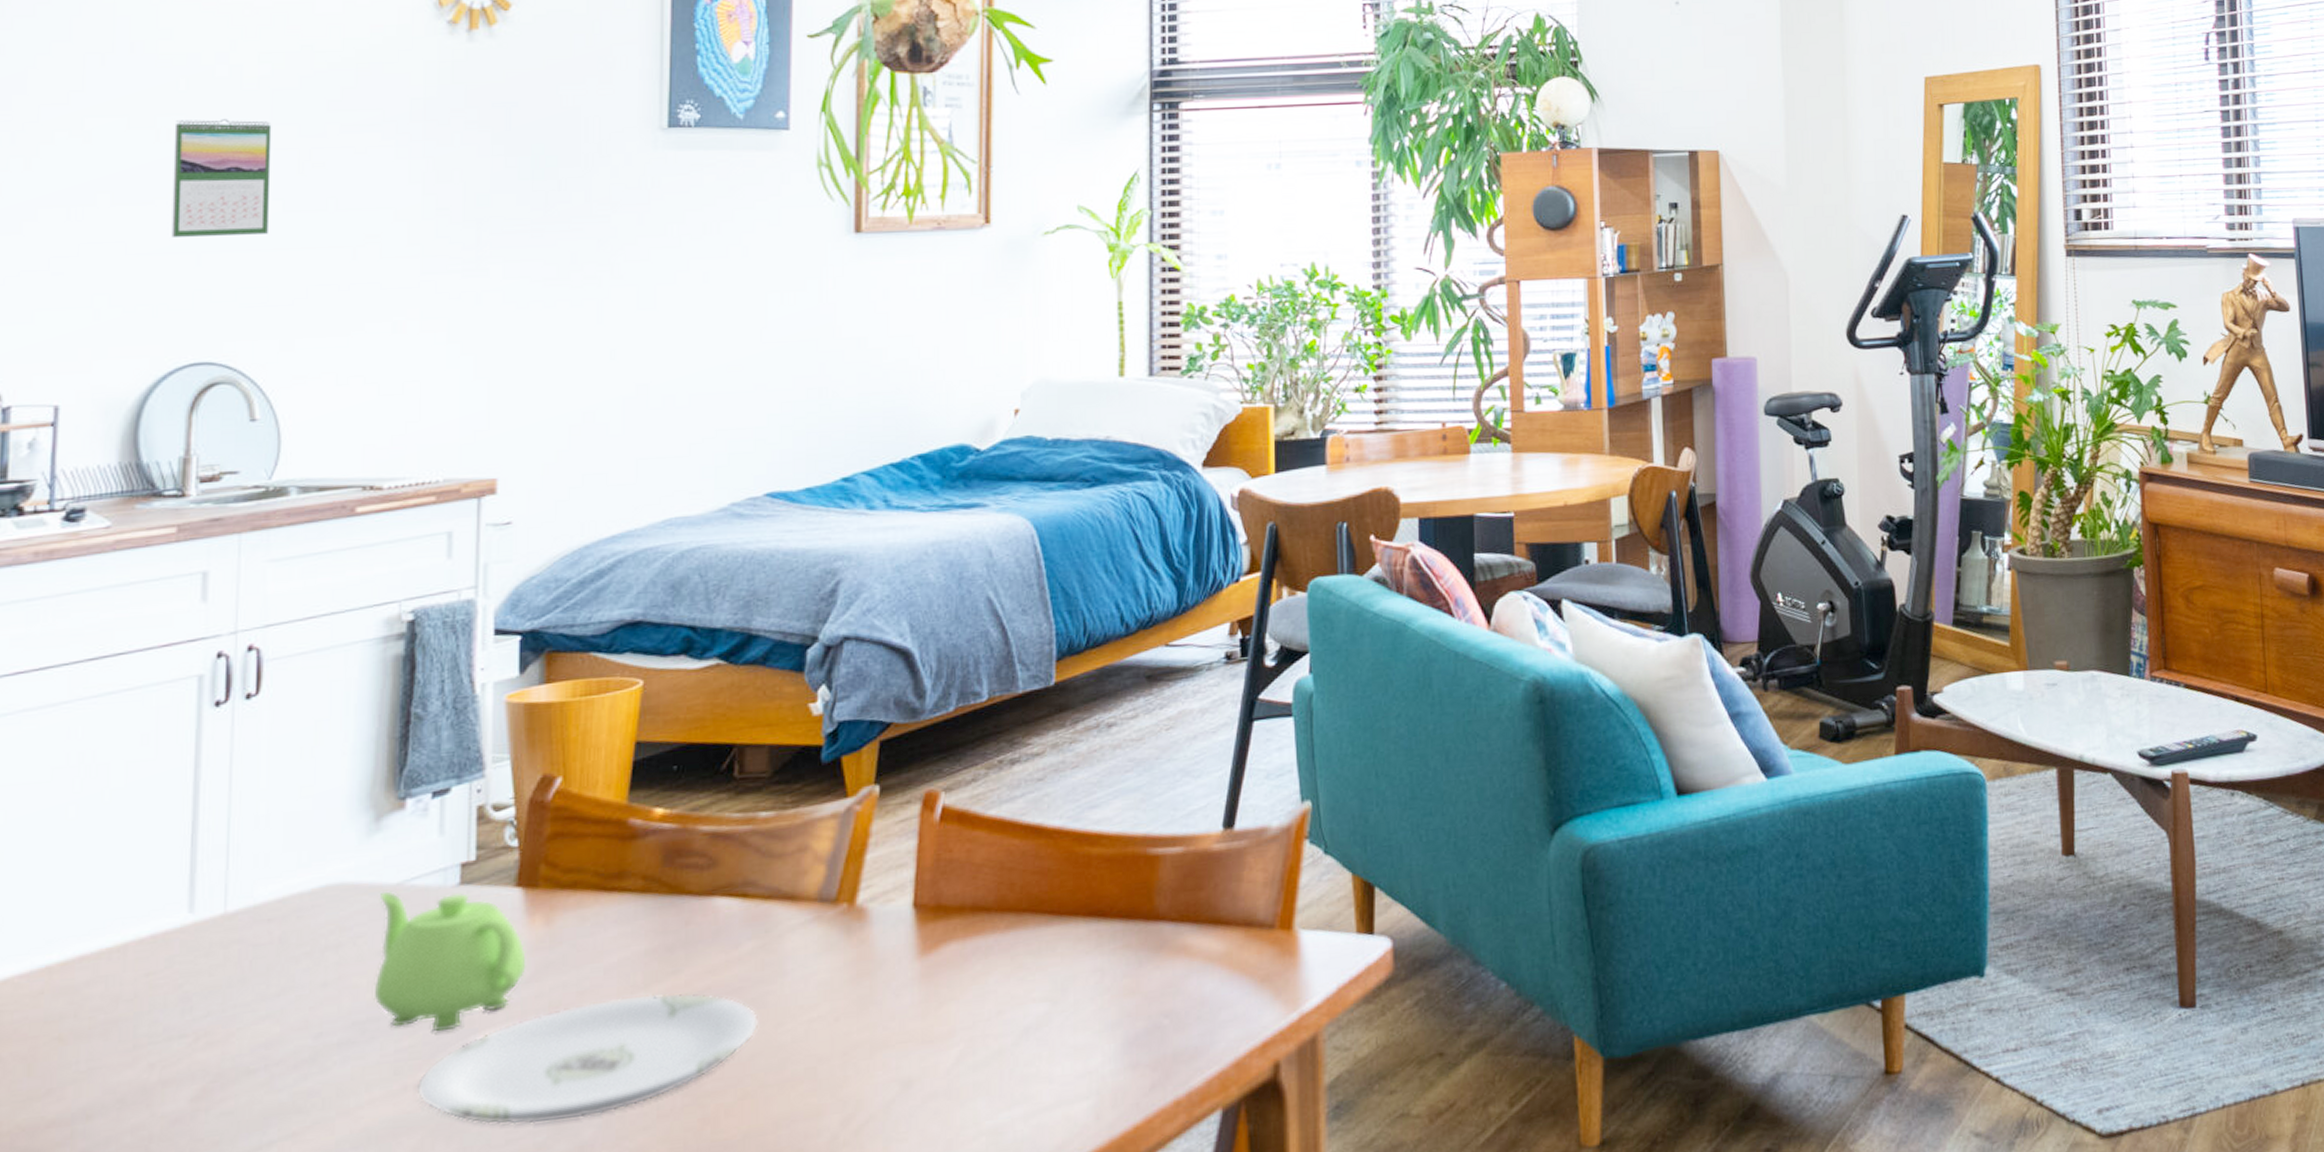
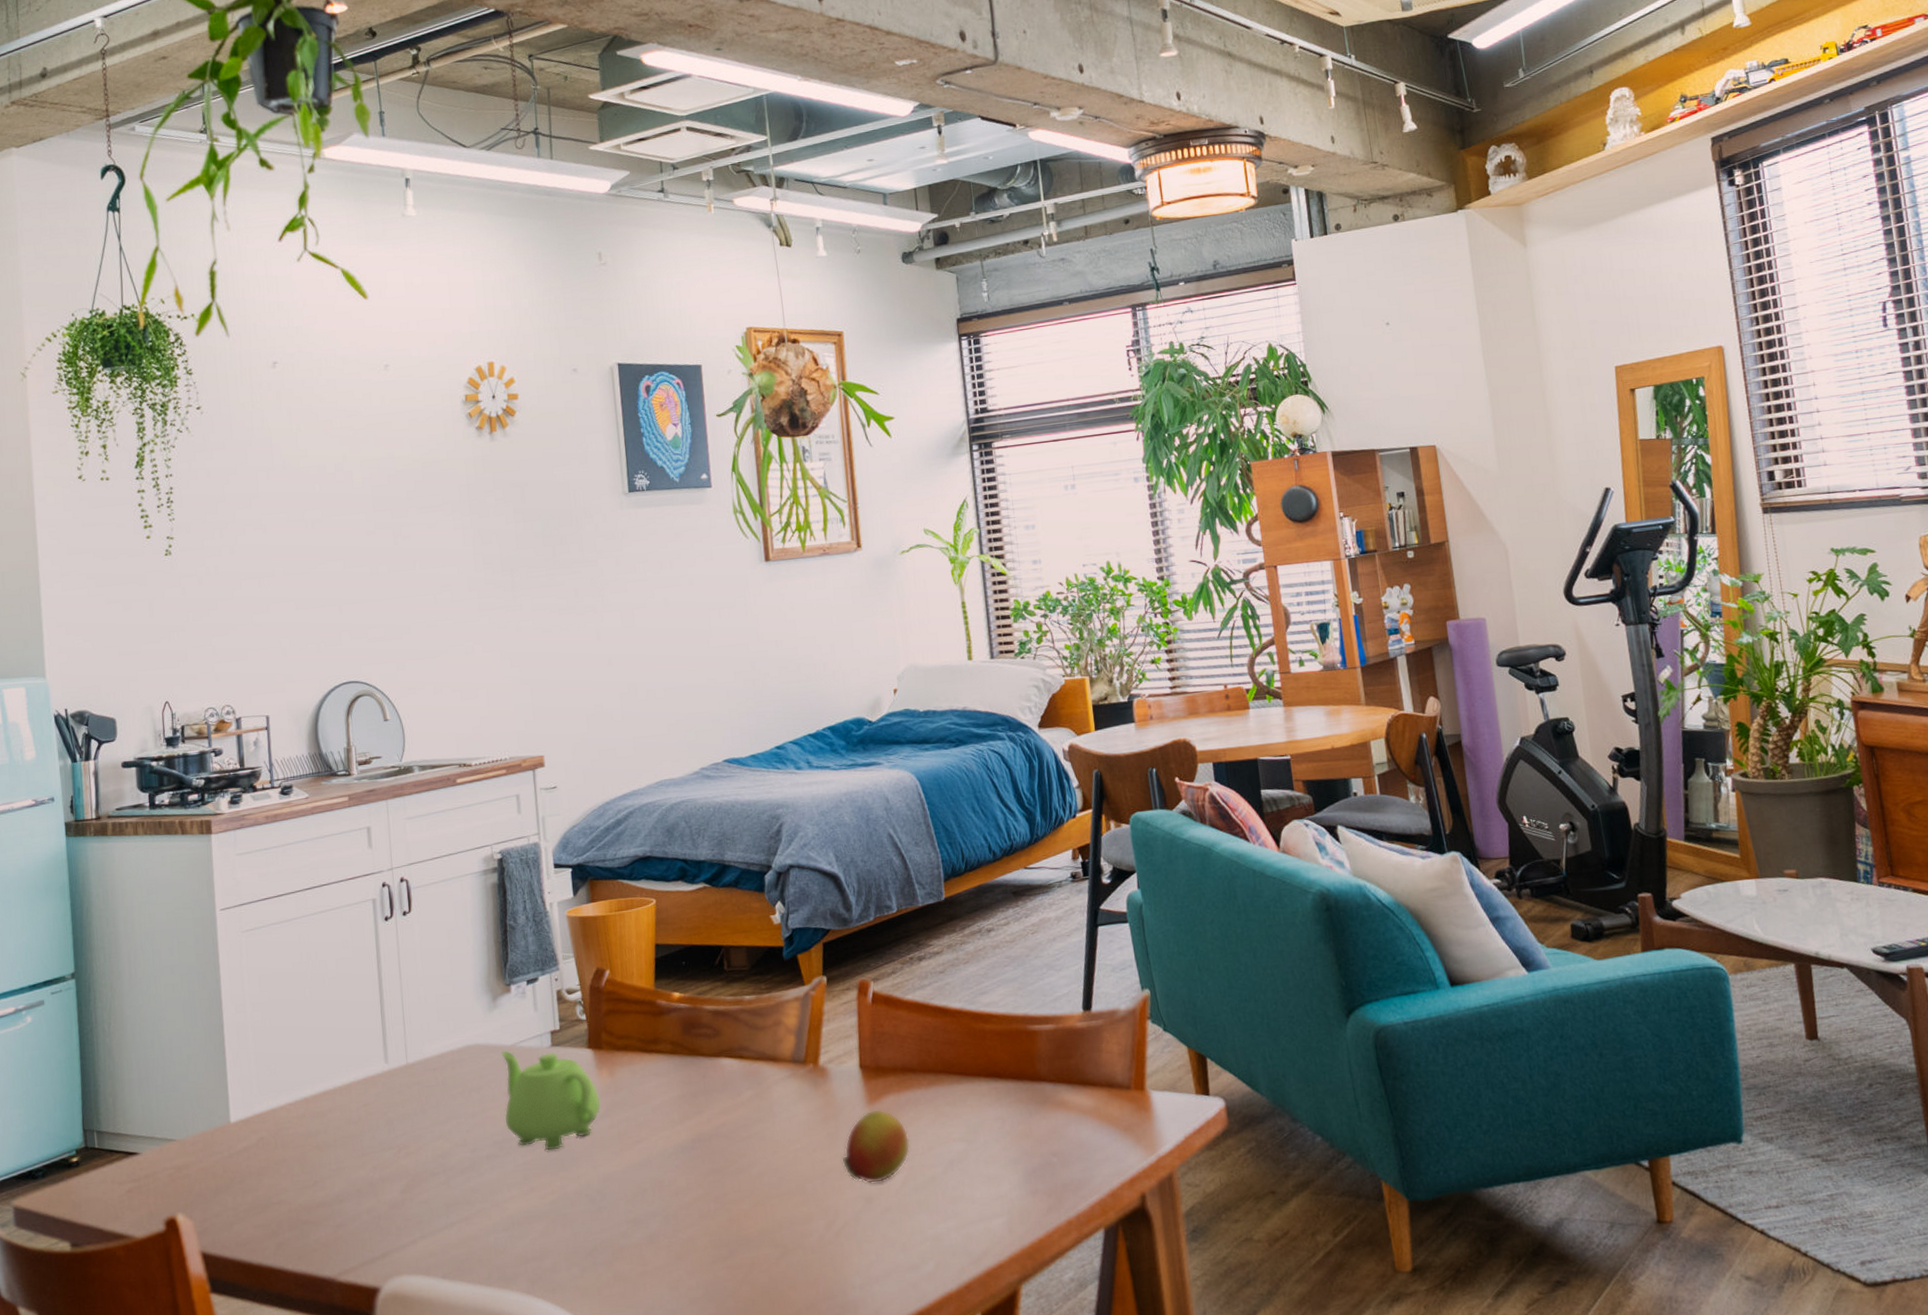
calendar: present [171,119,272,237] -> none [315,509,380,595]
plate: present [416,992,759,1125] -> none [539,1127,761,1219]
fruit: none [874,961,972,1063] -> present [841,1108,911,1184]

